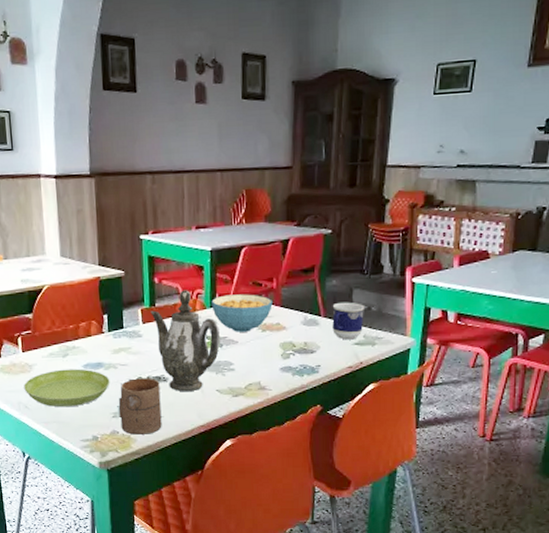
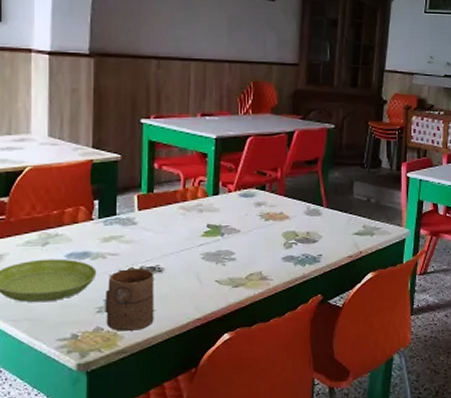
teapot: present [150,290,220,392] -> none [148,177,221,283]
cereal bowl: present [211,294,273,332] -> none [214,183,276,221]
cup: present [332,302,366,340] -> none [334,193,365,230]

